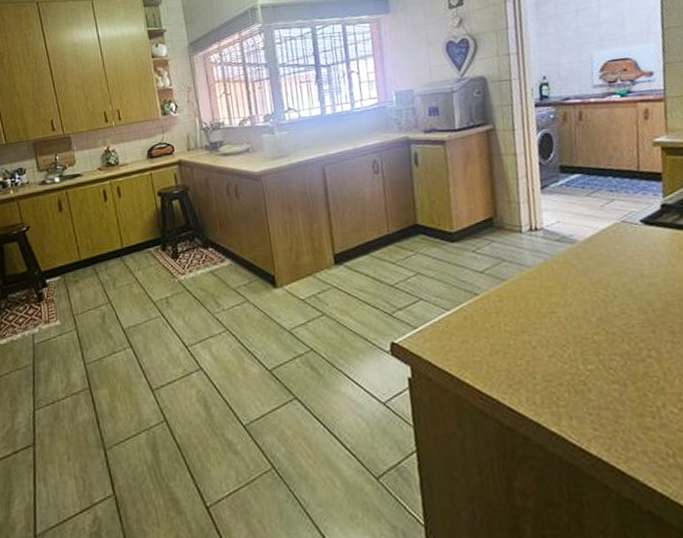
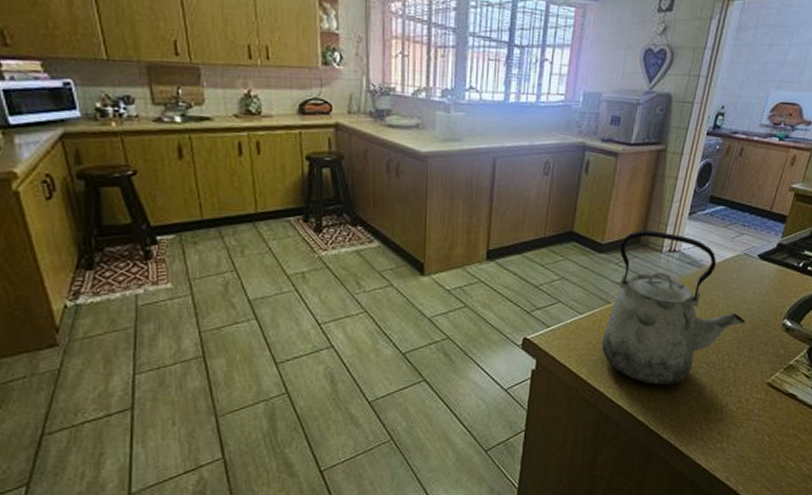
kettle: none [472,211,652,387] -> present [602,230,745,386]

